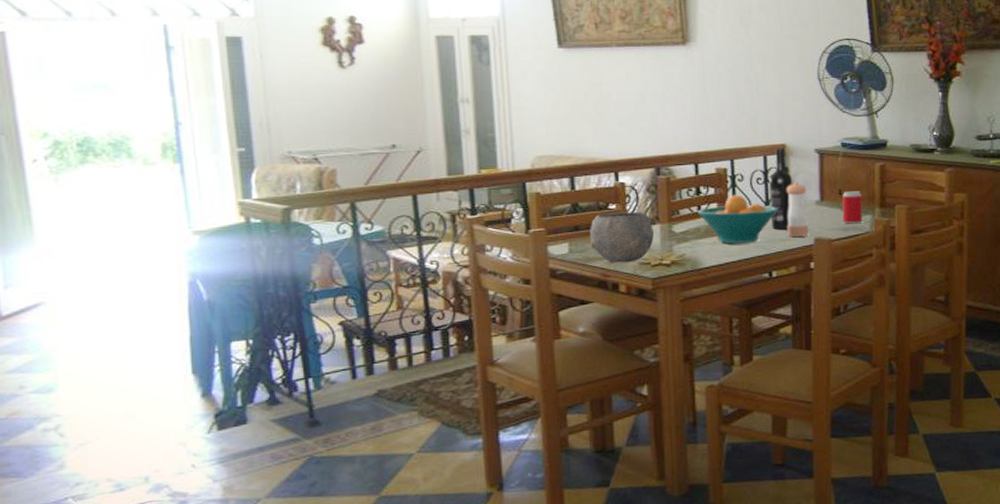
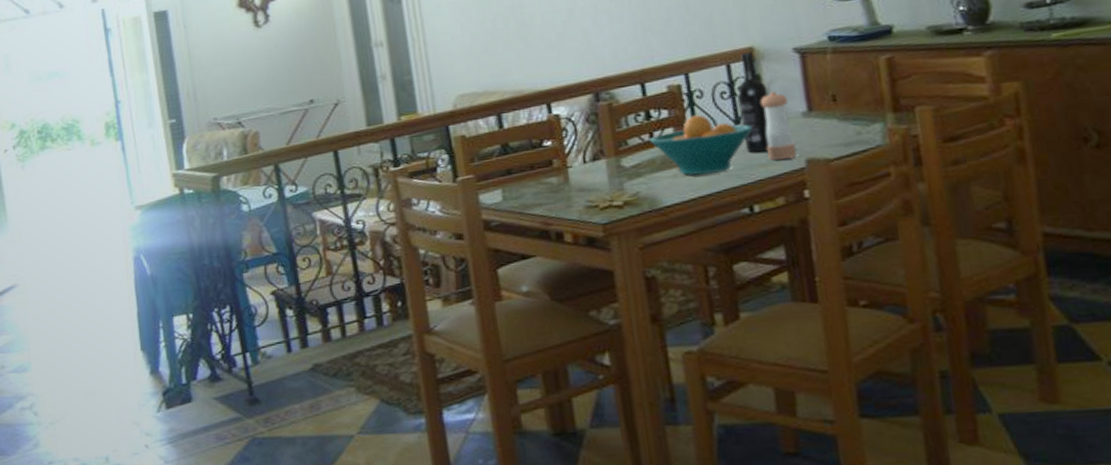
bowl: present [589,212,654,263] -> none [524,146,600,209]
beverage can: present [842,191,863,224] -> none [837,94,870,138]

